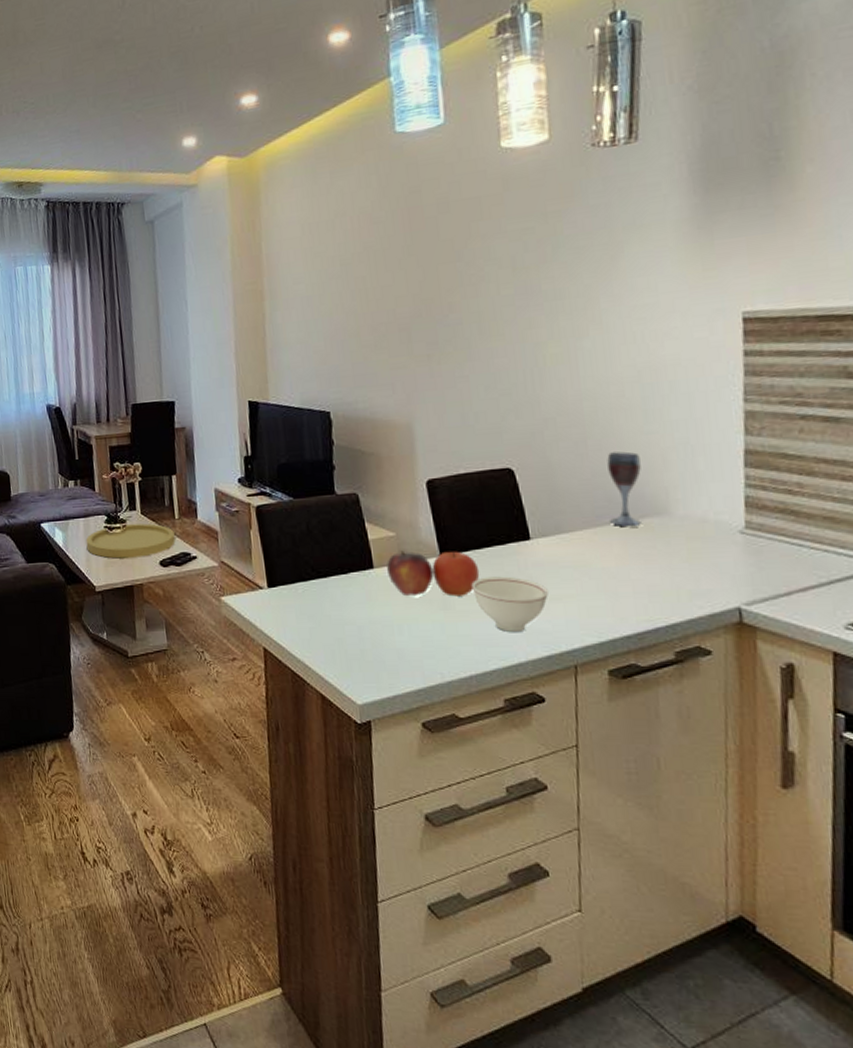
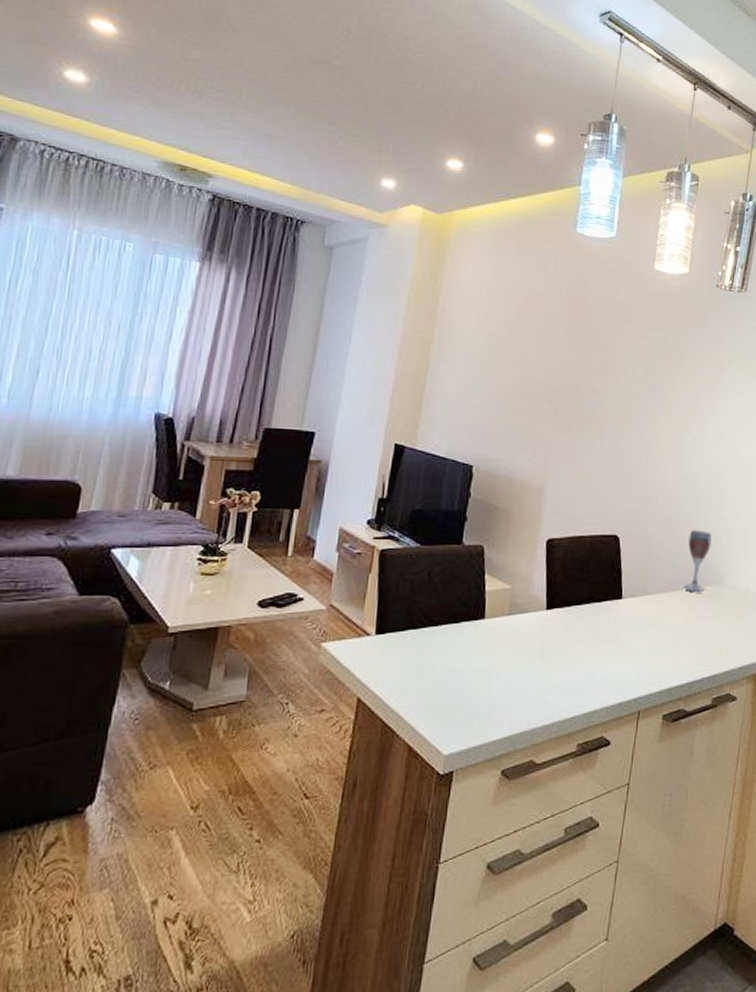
tray: present [86,523,176,559] -> none [168,558,283,596]
fruit: present [387,550,434,597] -> none [497,603,539,647]
fruit: present [432,551,480,597] -> none [536,605,577,648]
bowl: present [471,576,548,633] -> none [568,630,628,682]

